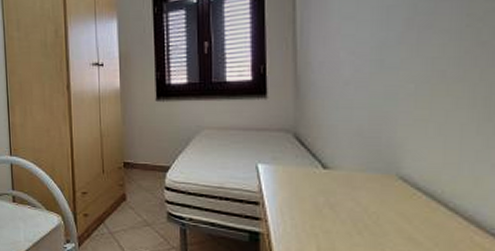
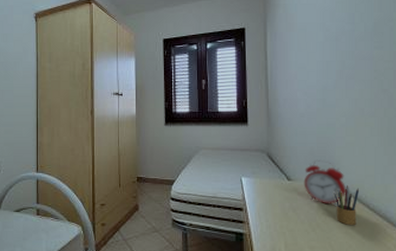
alarm clock: none [346,141,411,204] -> present [303,159,346,207]
pencil box: none [391,176,432,230] -> present [333,185,359,226]

